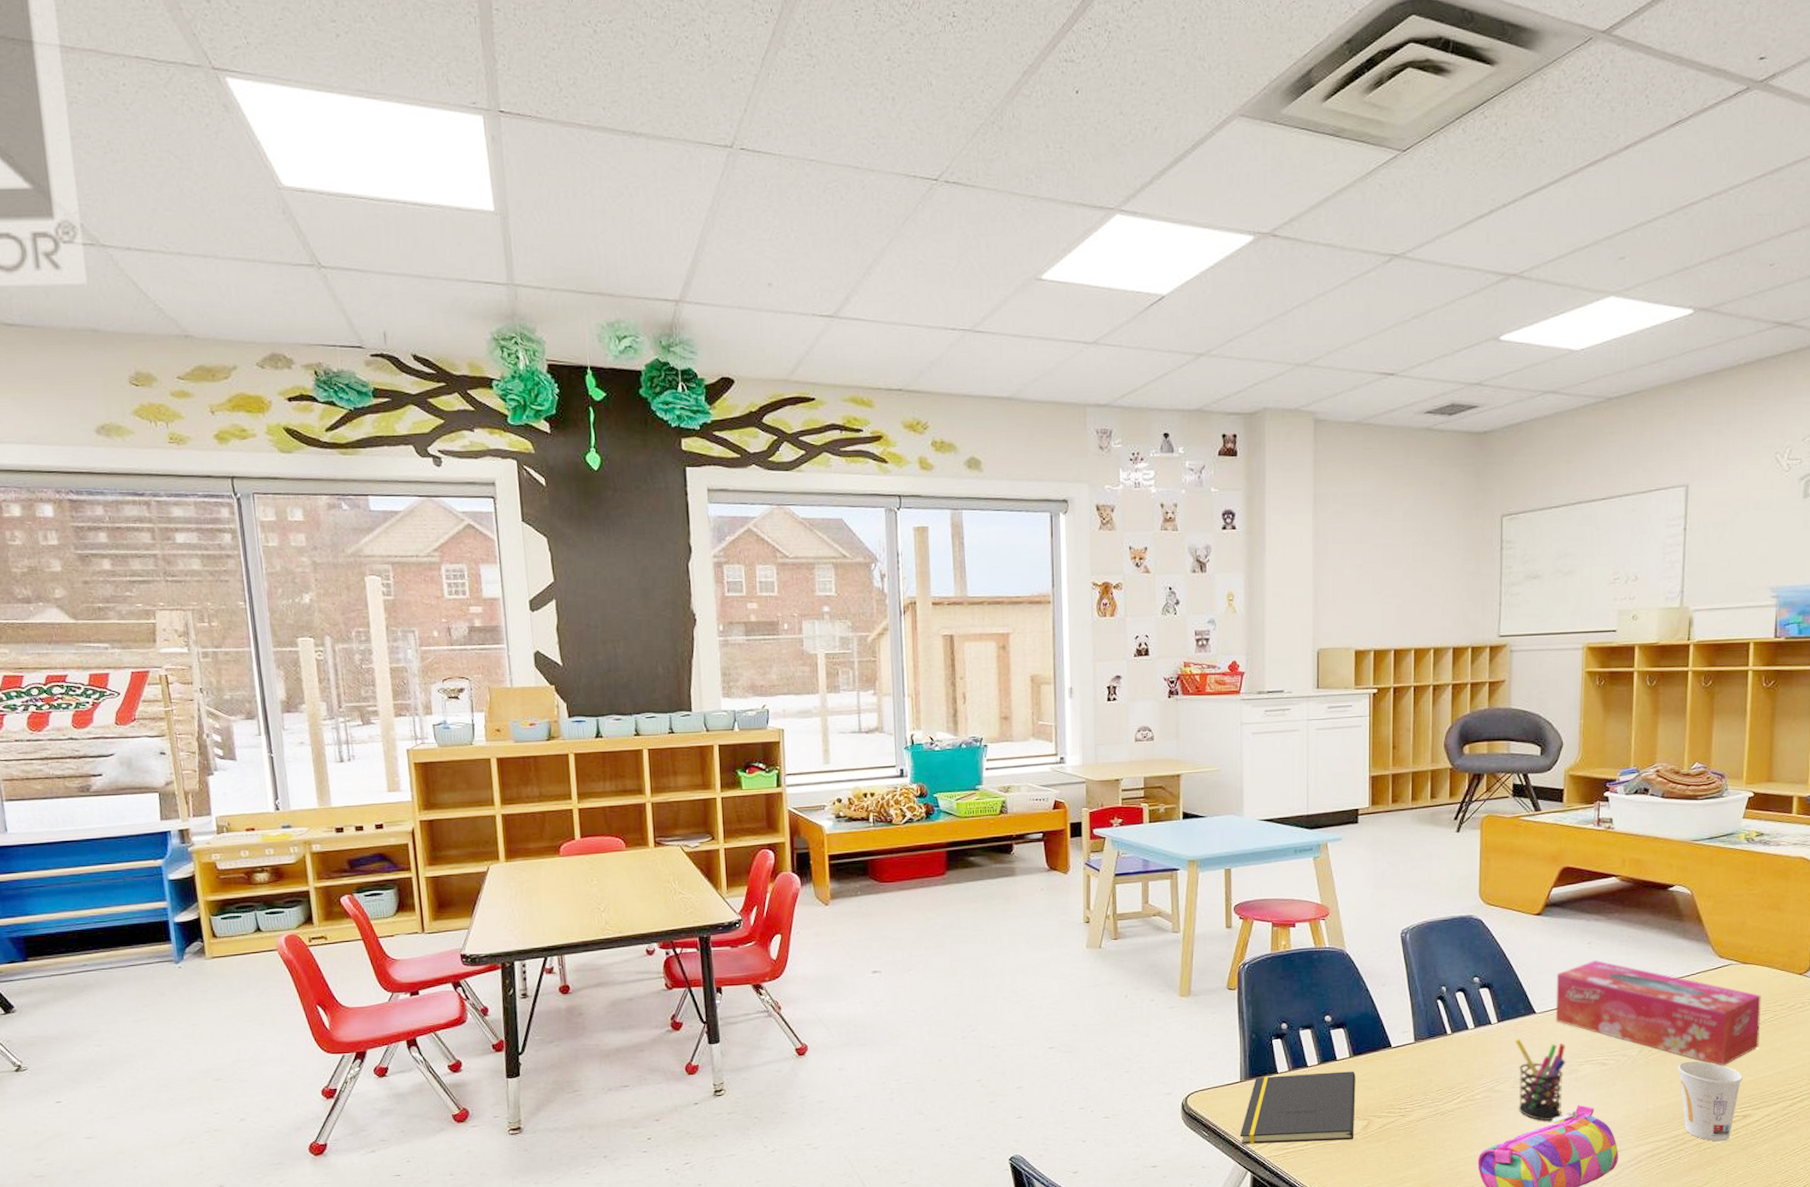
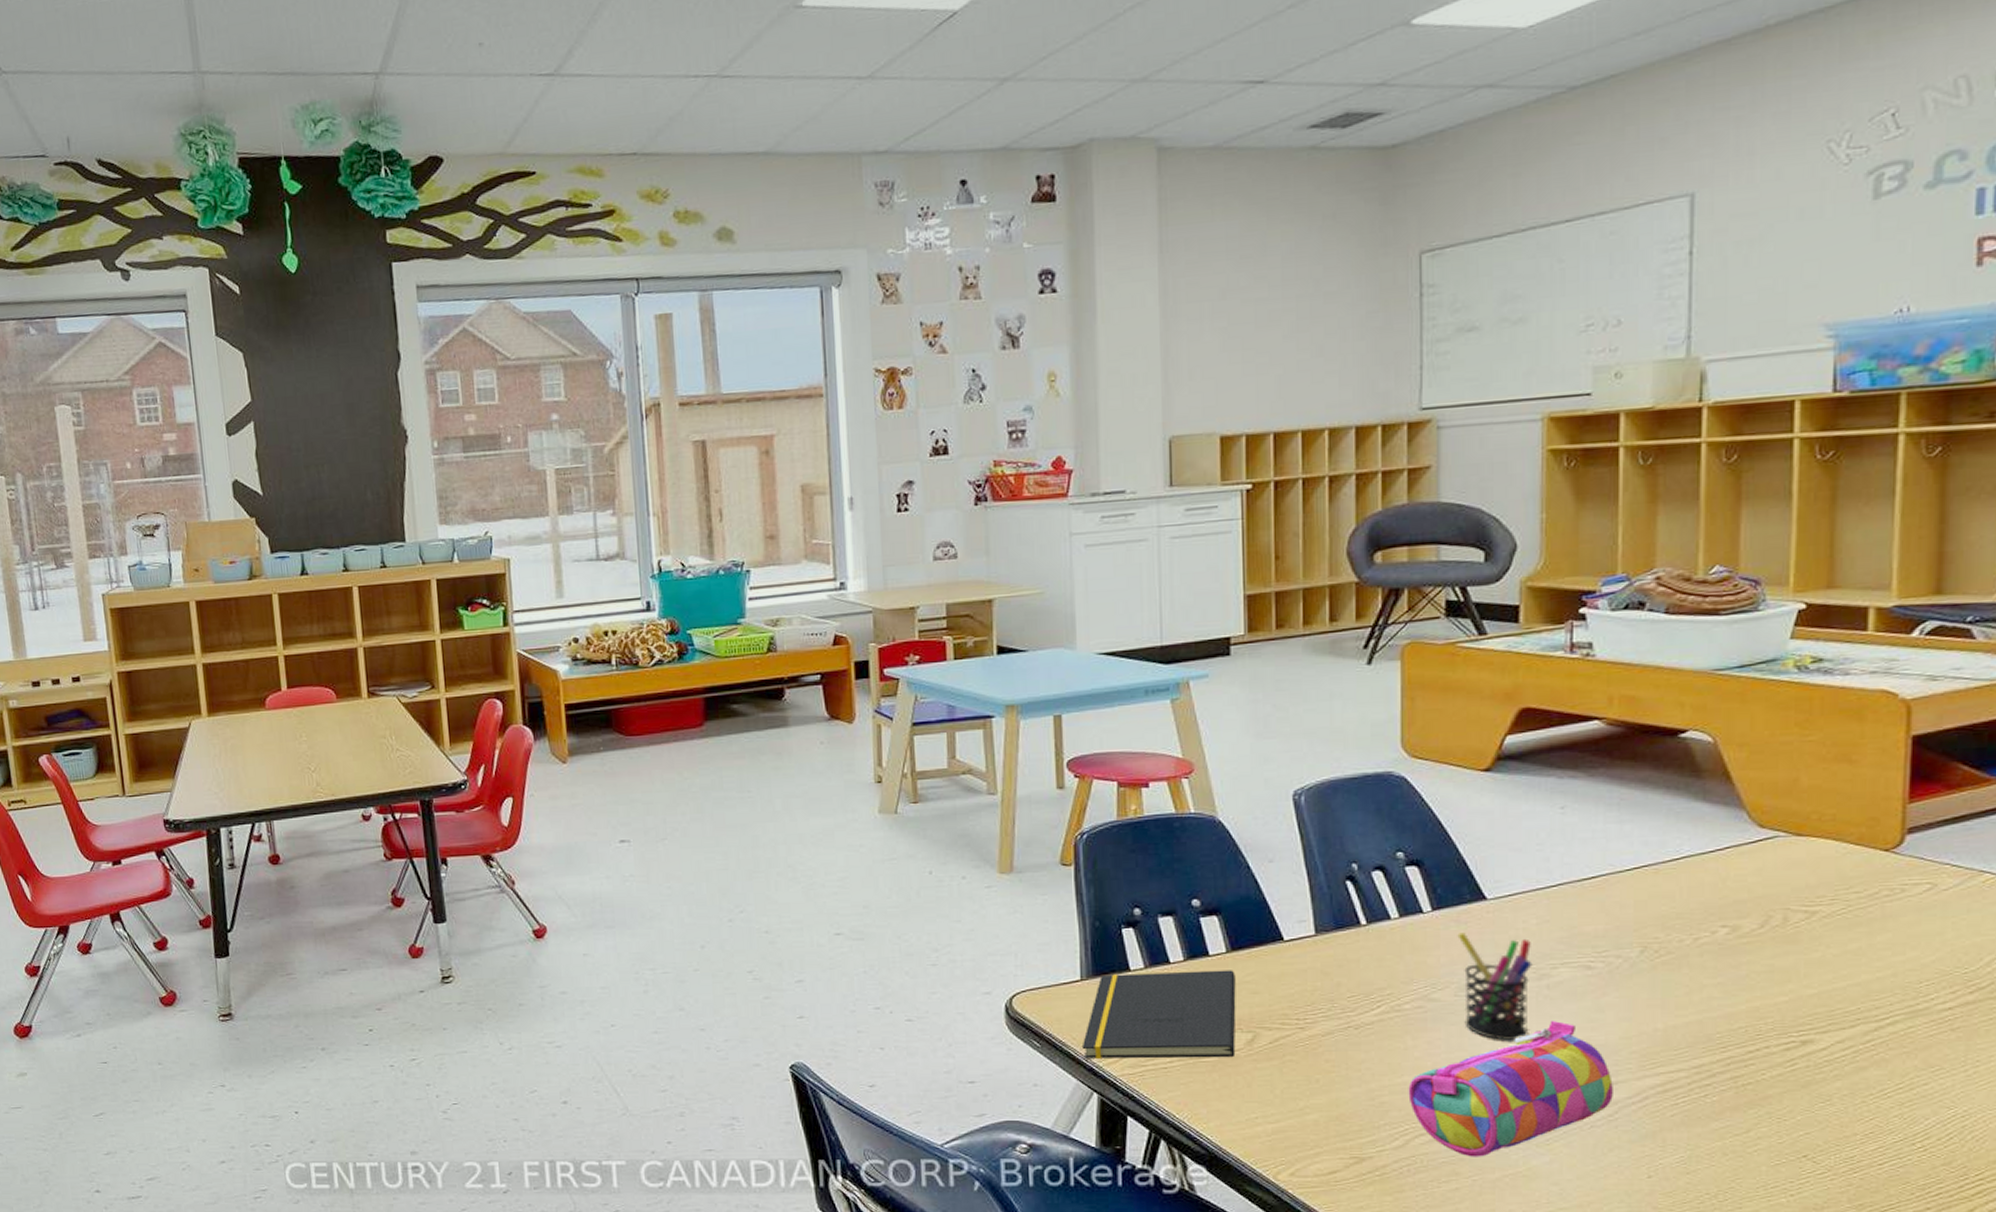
tissue box: present [1555,959,1761,1066] -> none [1515,829,1825,974]
cup: present [1678,1061,1743,1142] -> none [1700,966,1800,1075]

